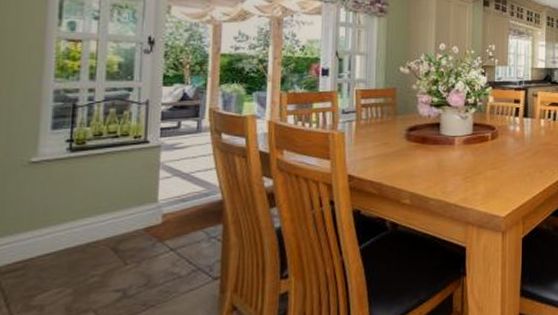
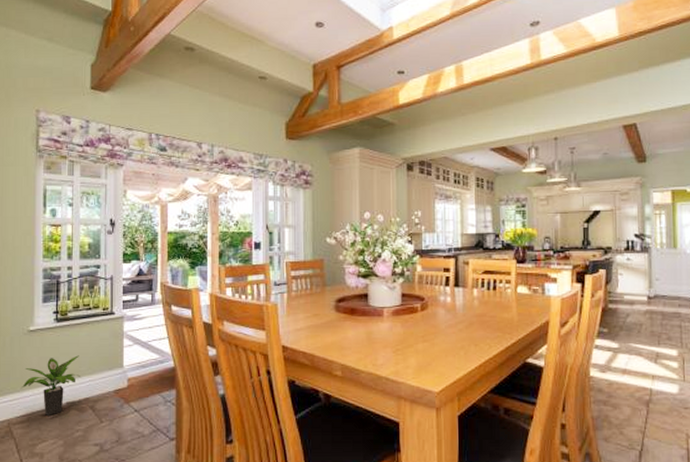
potted plant: none [15,190,100,261] -> present [21,355,80,415]

